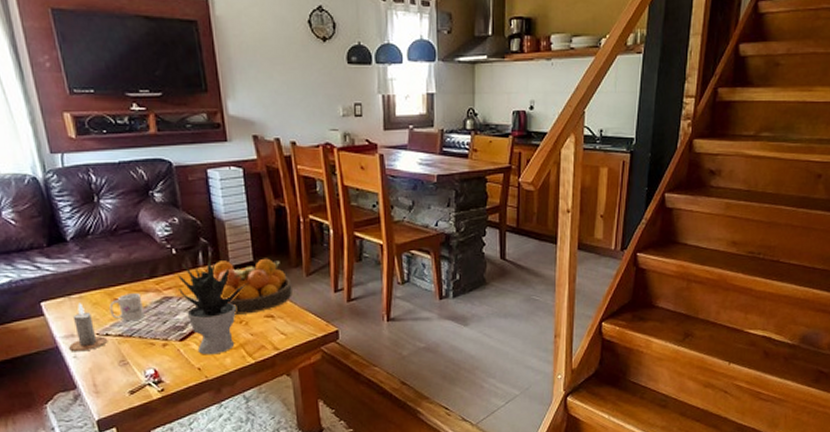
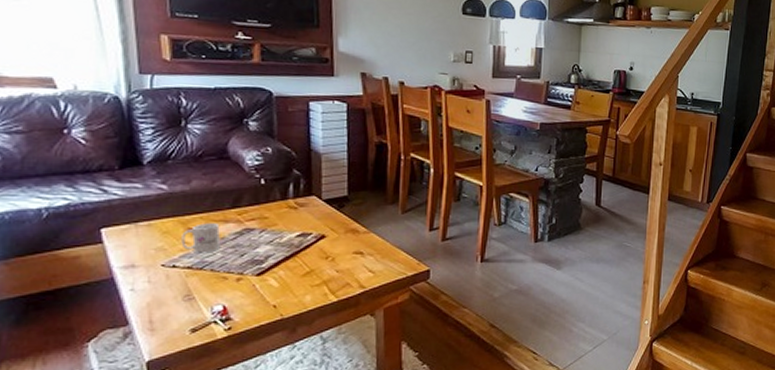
candle: present [69,303,108,352] -> none [127,231,174,284]
potted plant: present [177,260,249,355] -> none [263,192,341,292]
fruit bowl: present [213,258,293,315] -> none [303,193,386,250]

